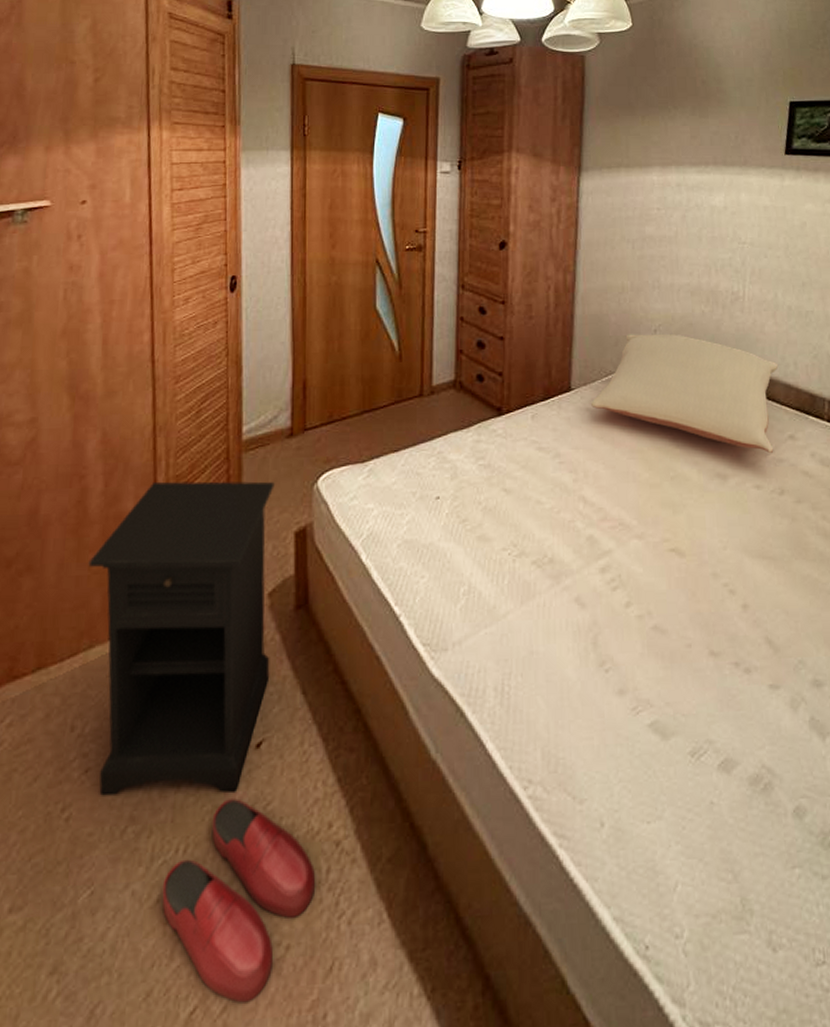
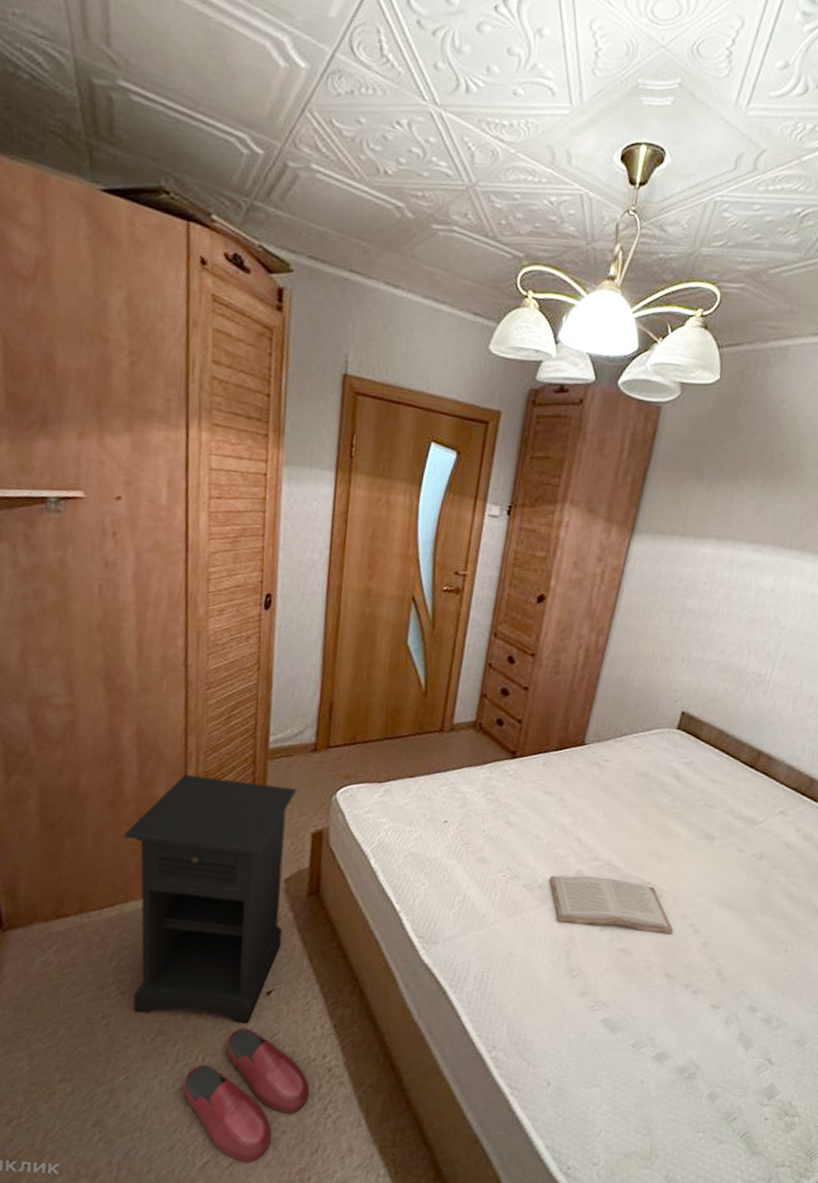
book: none [560,539,707,602] -> present [549,875,673,934]
pillow: present [591,333,779,454] -> none [601,701,787,825]

